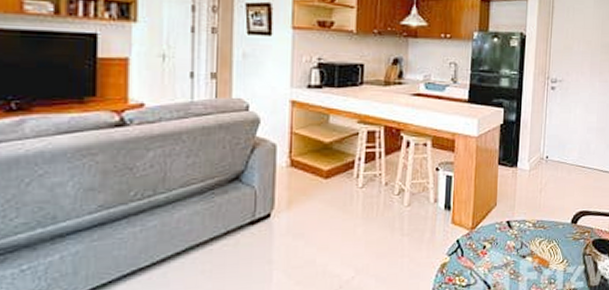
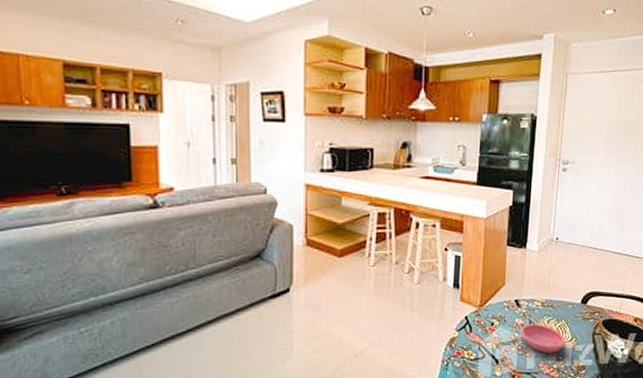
saucer: none [512,245,557,277] -> present [520,323,566,353]

